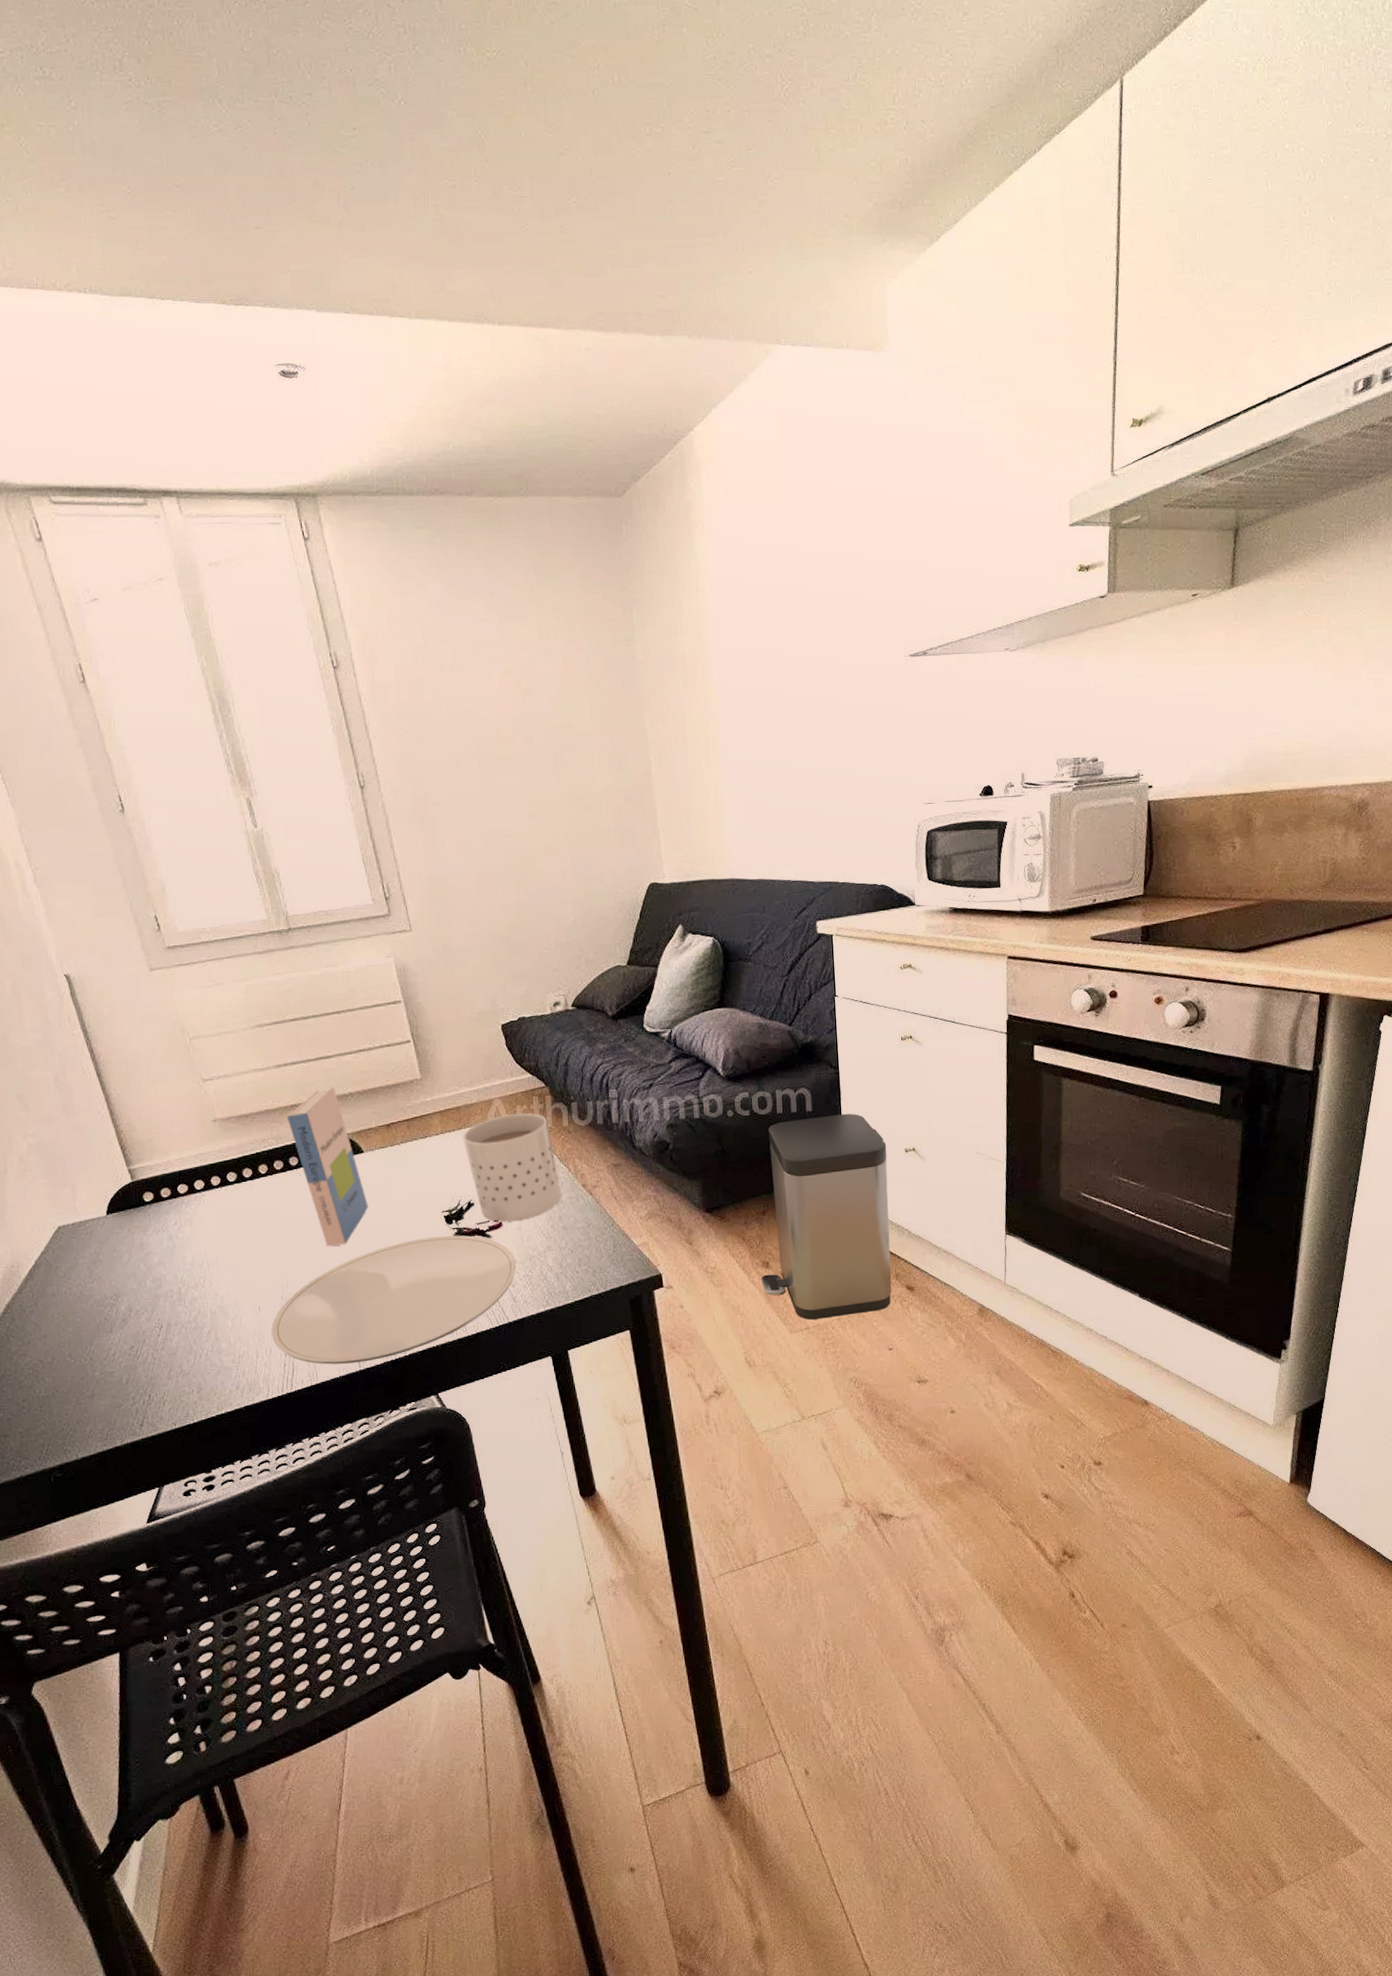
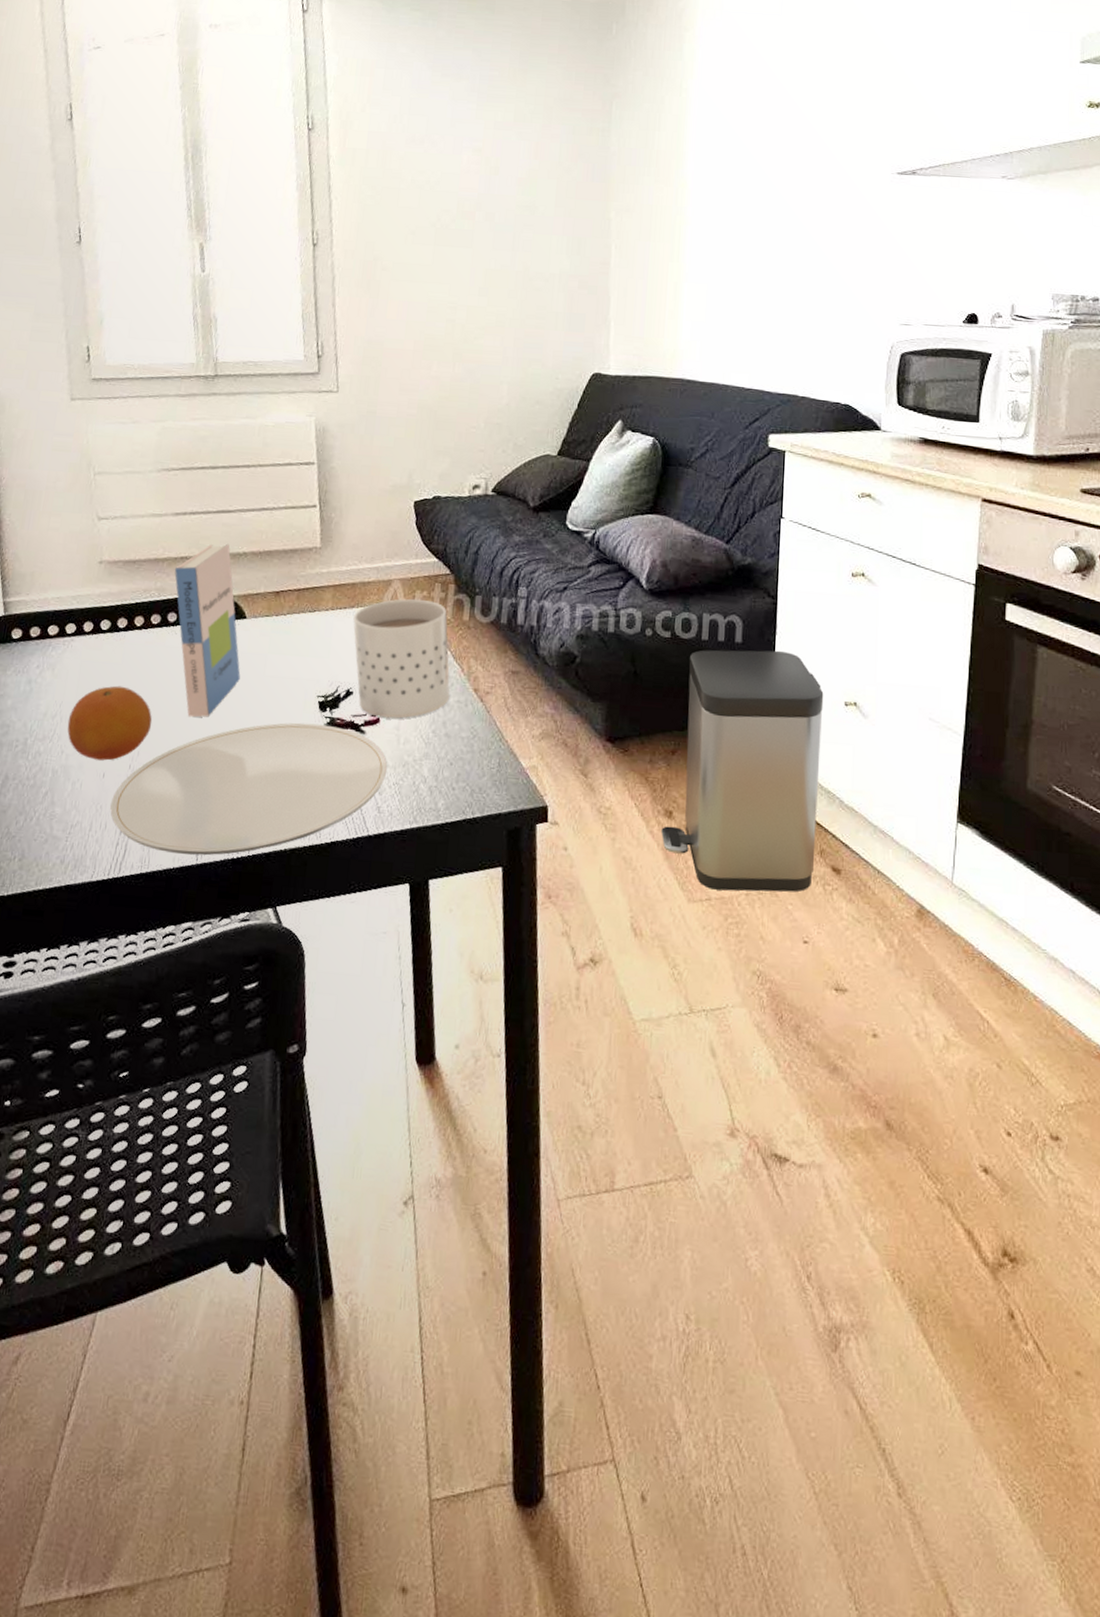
fruit: none [215,1229,295,1297] -> present [67,685,152,761]

